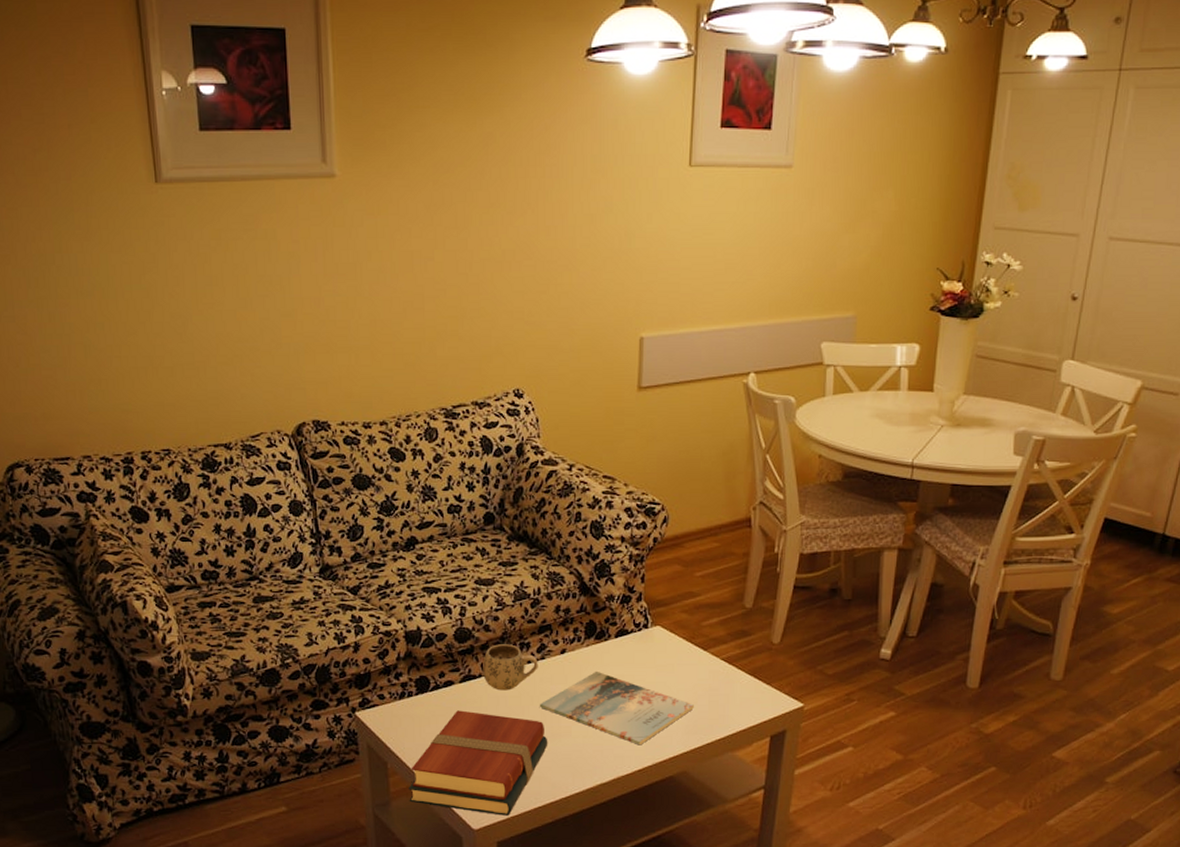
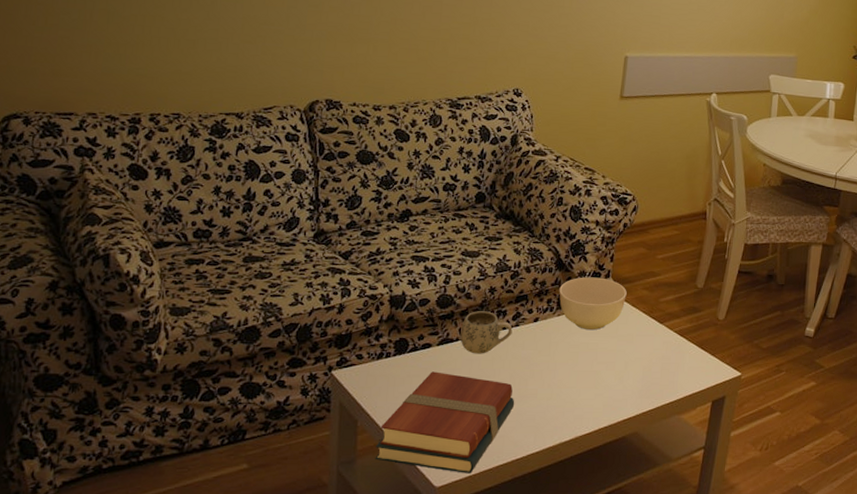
magazine: present [539,672,695,745] -> none [509,339,649,408]
bowl: none [586,601,663,660] -> present [559,277,627,330]

